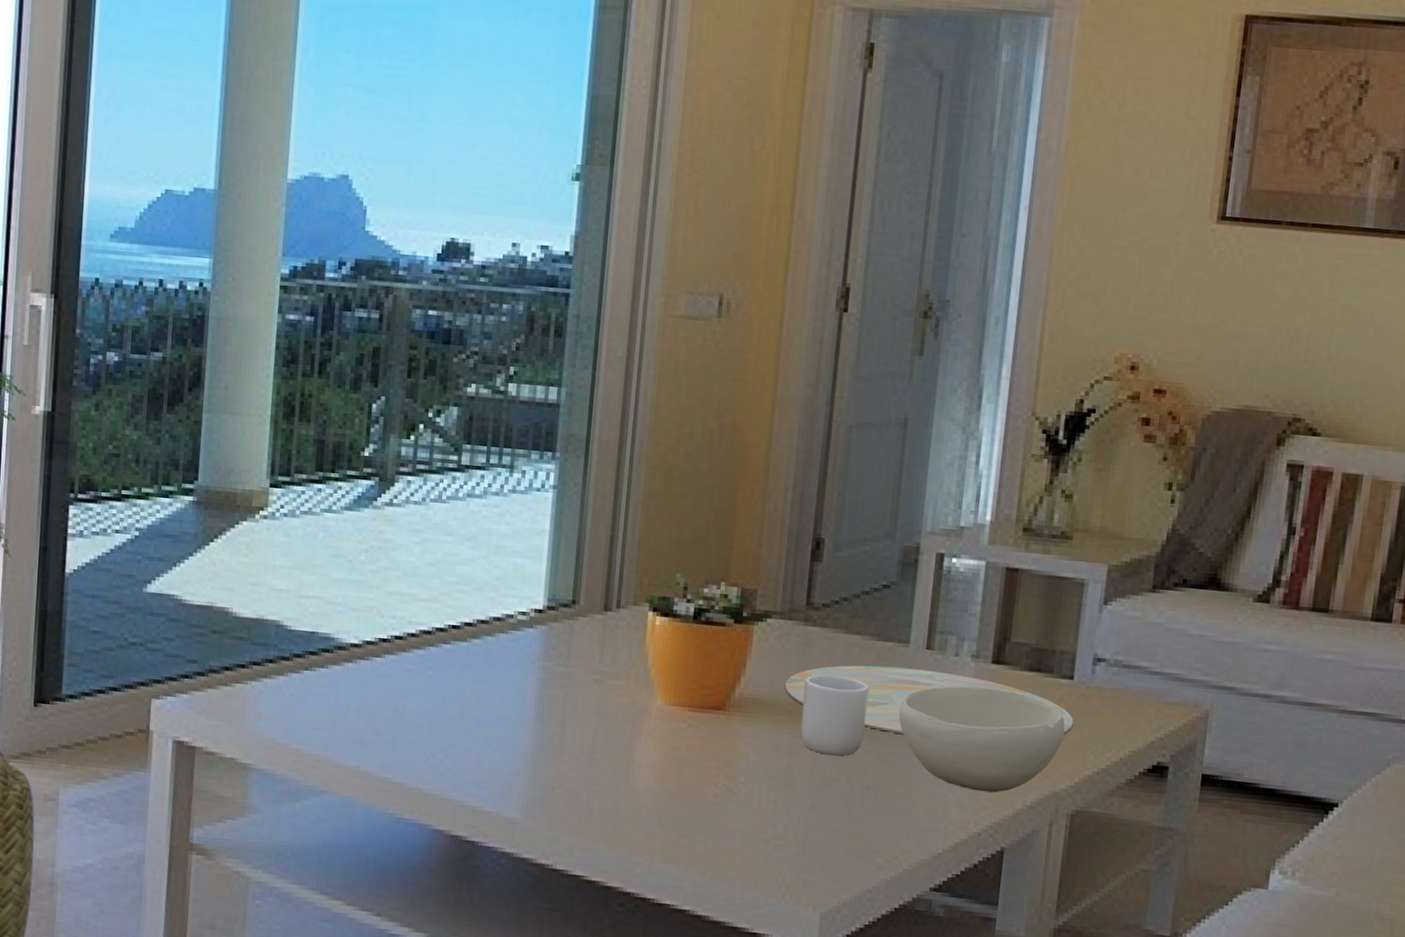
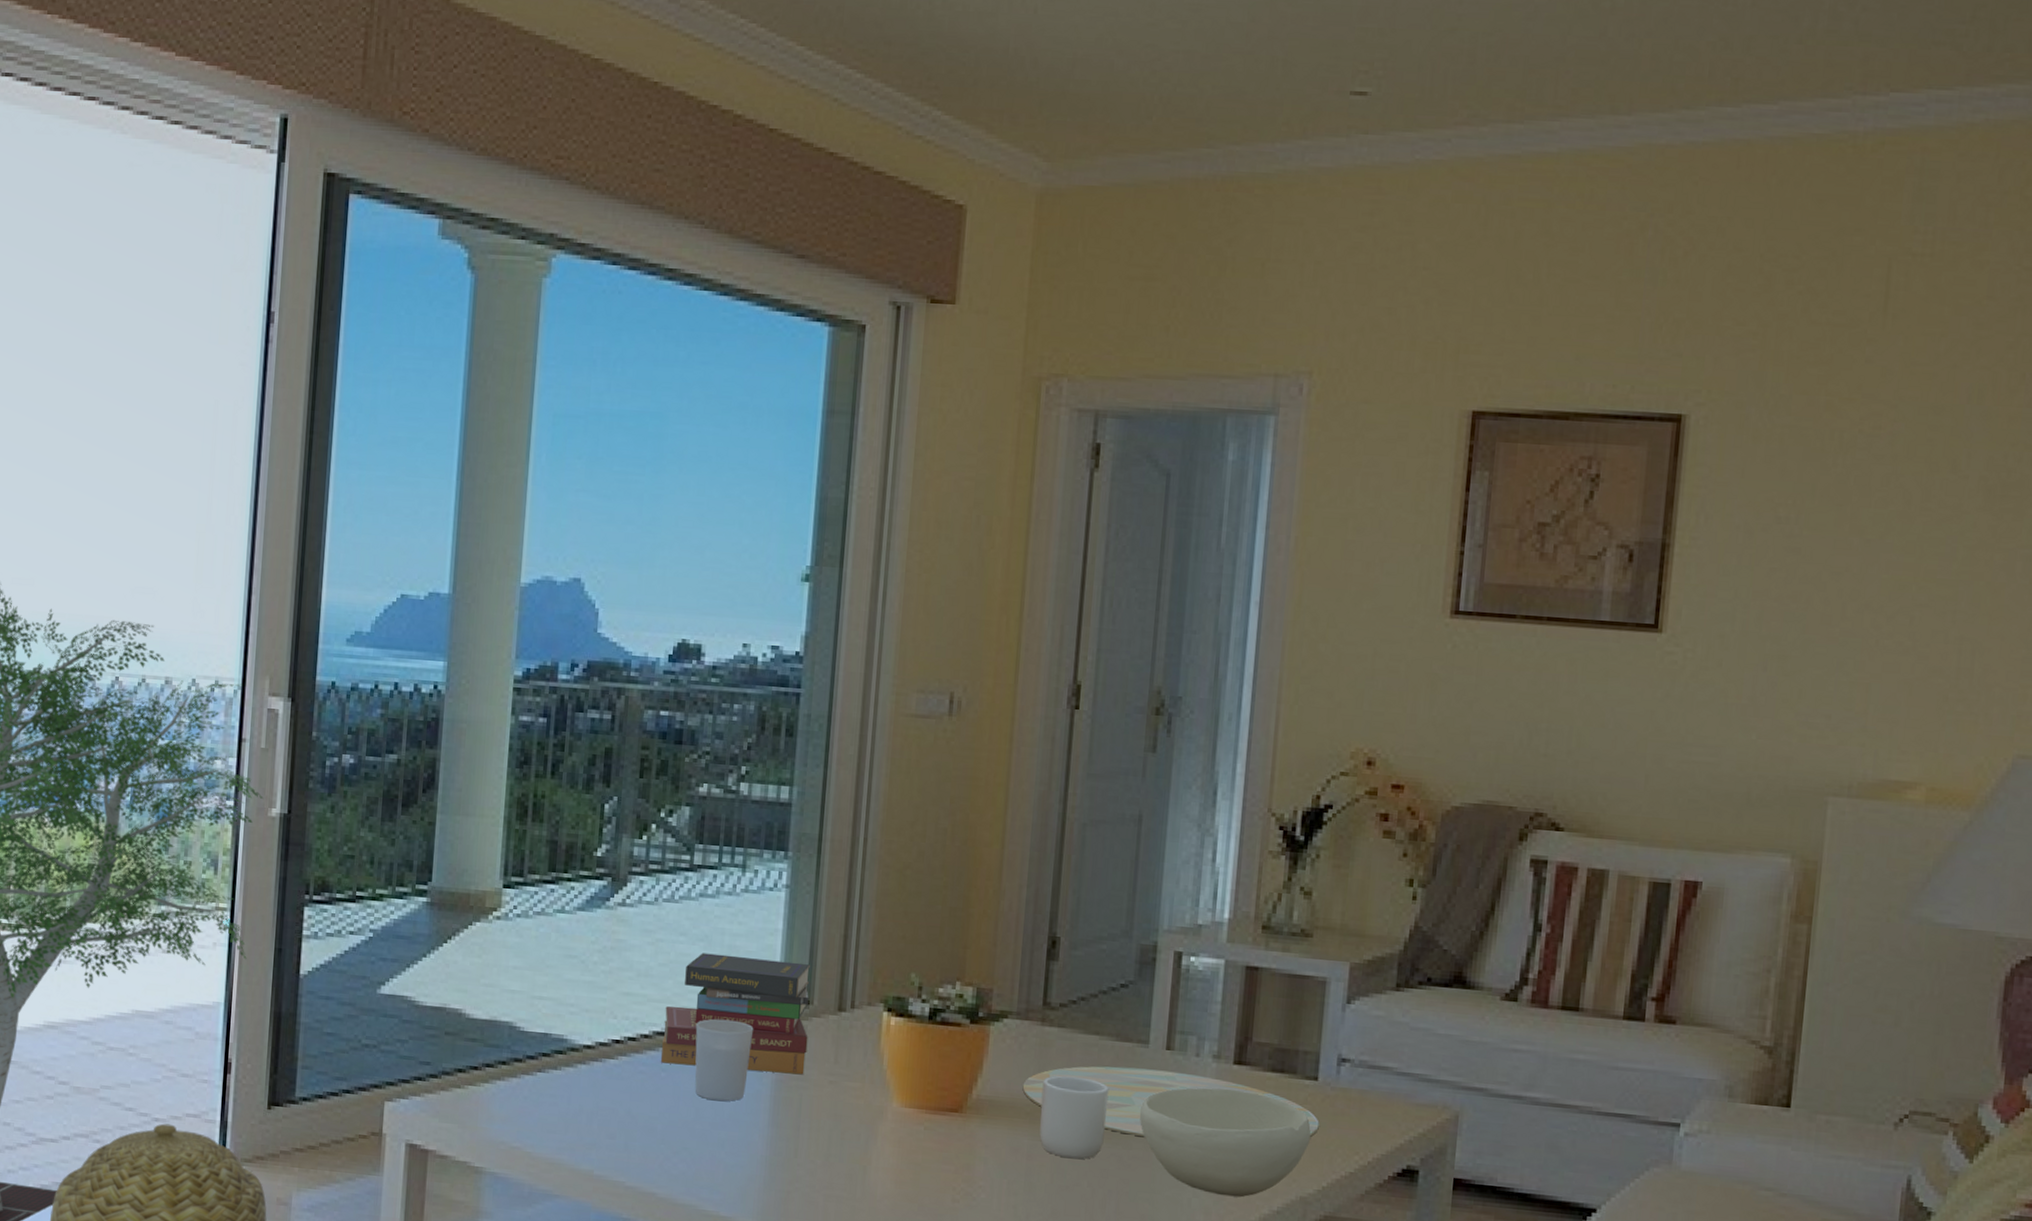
books: none [428,552,577,674] -> present [661,953,810,1075]
candle holder: none [461,618,520,699] -> present [695,1019,754,1102]

